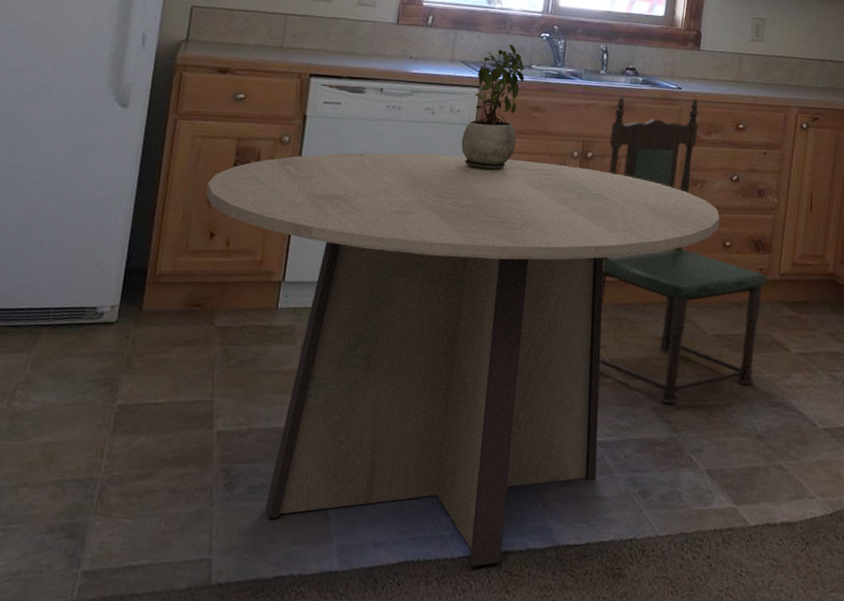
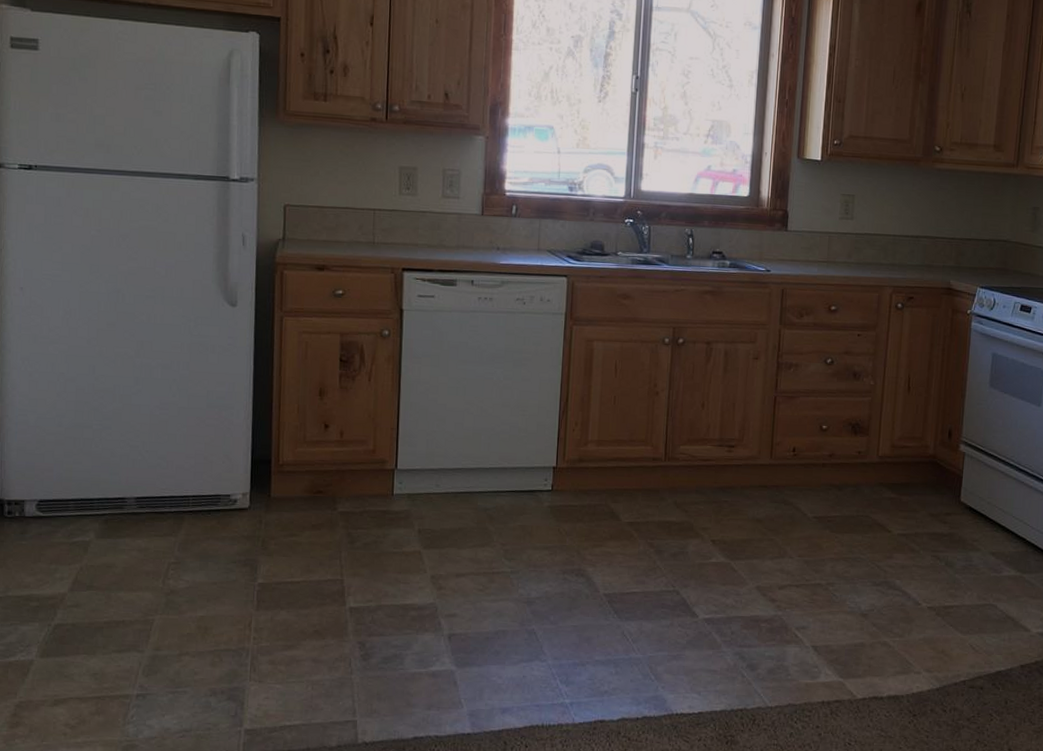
dining table: present [205,152,720,567] -> none [316,343,815,732]
potted plant: present [461,44,524,171] -> none [553,232,611,359]
dining chair: present [599,95,767,403] -> none [699,279,866,583]

